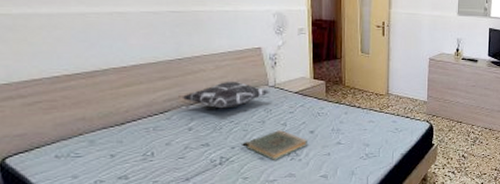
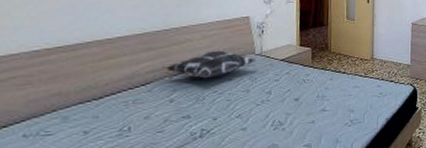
book: present [246,130,309,161] -> none [229,98,293,132]

